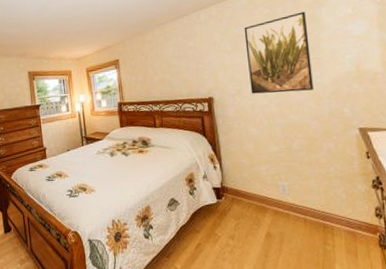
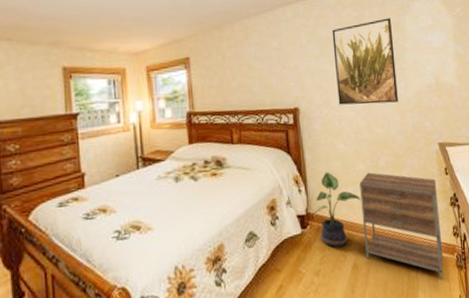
potted plant: none [226,152,274,218] -> present [312,172,361,248]
nightstand: none [273,154,364,257] -> present [359,172,444,280]

